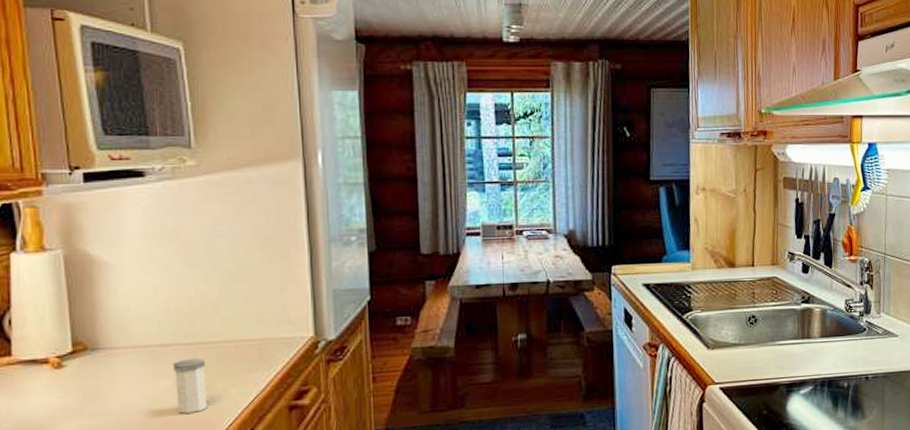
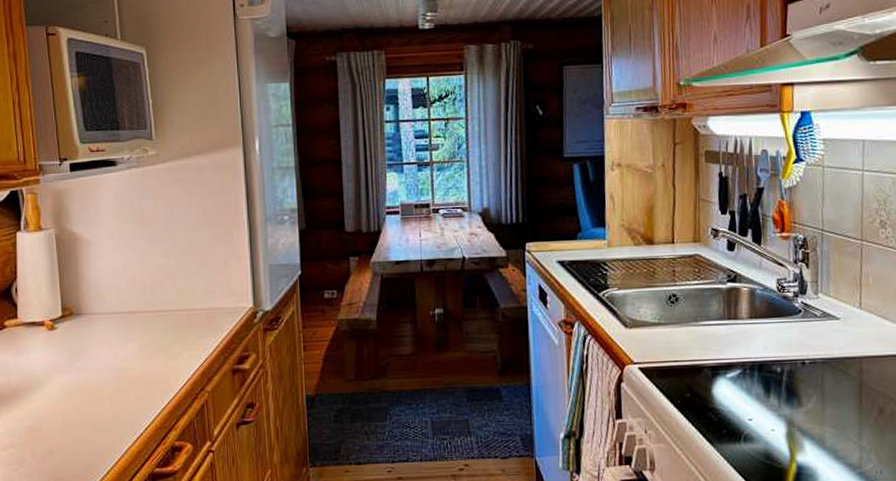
salt shaker: present [173,358,208,414] -> none [139,324,166,373]

